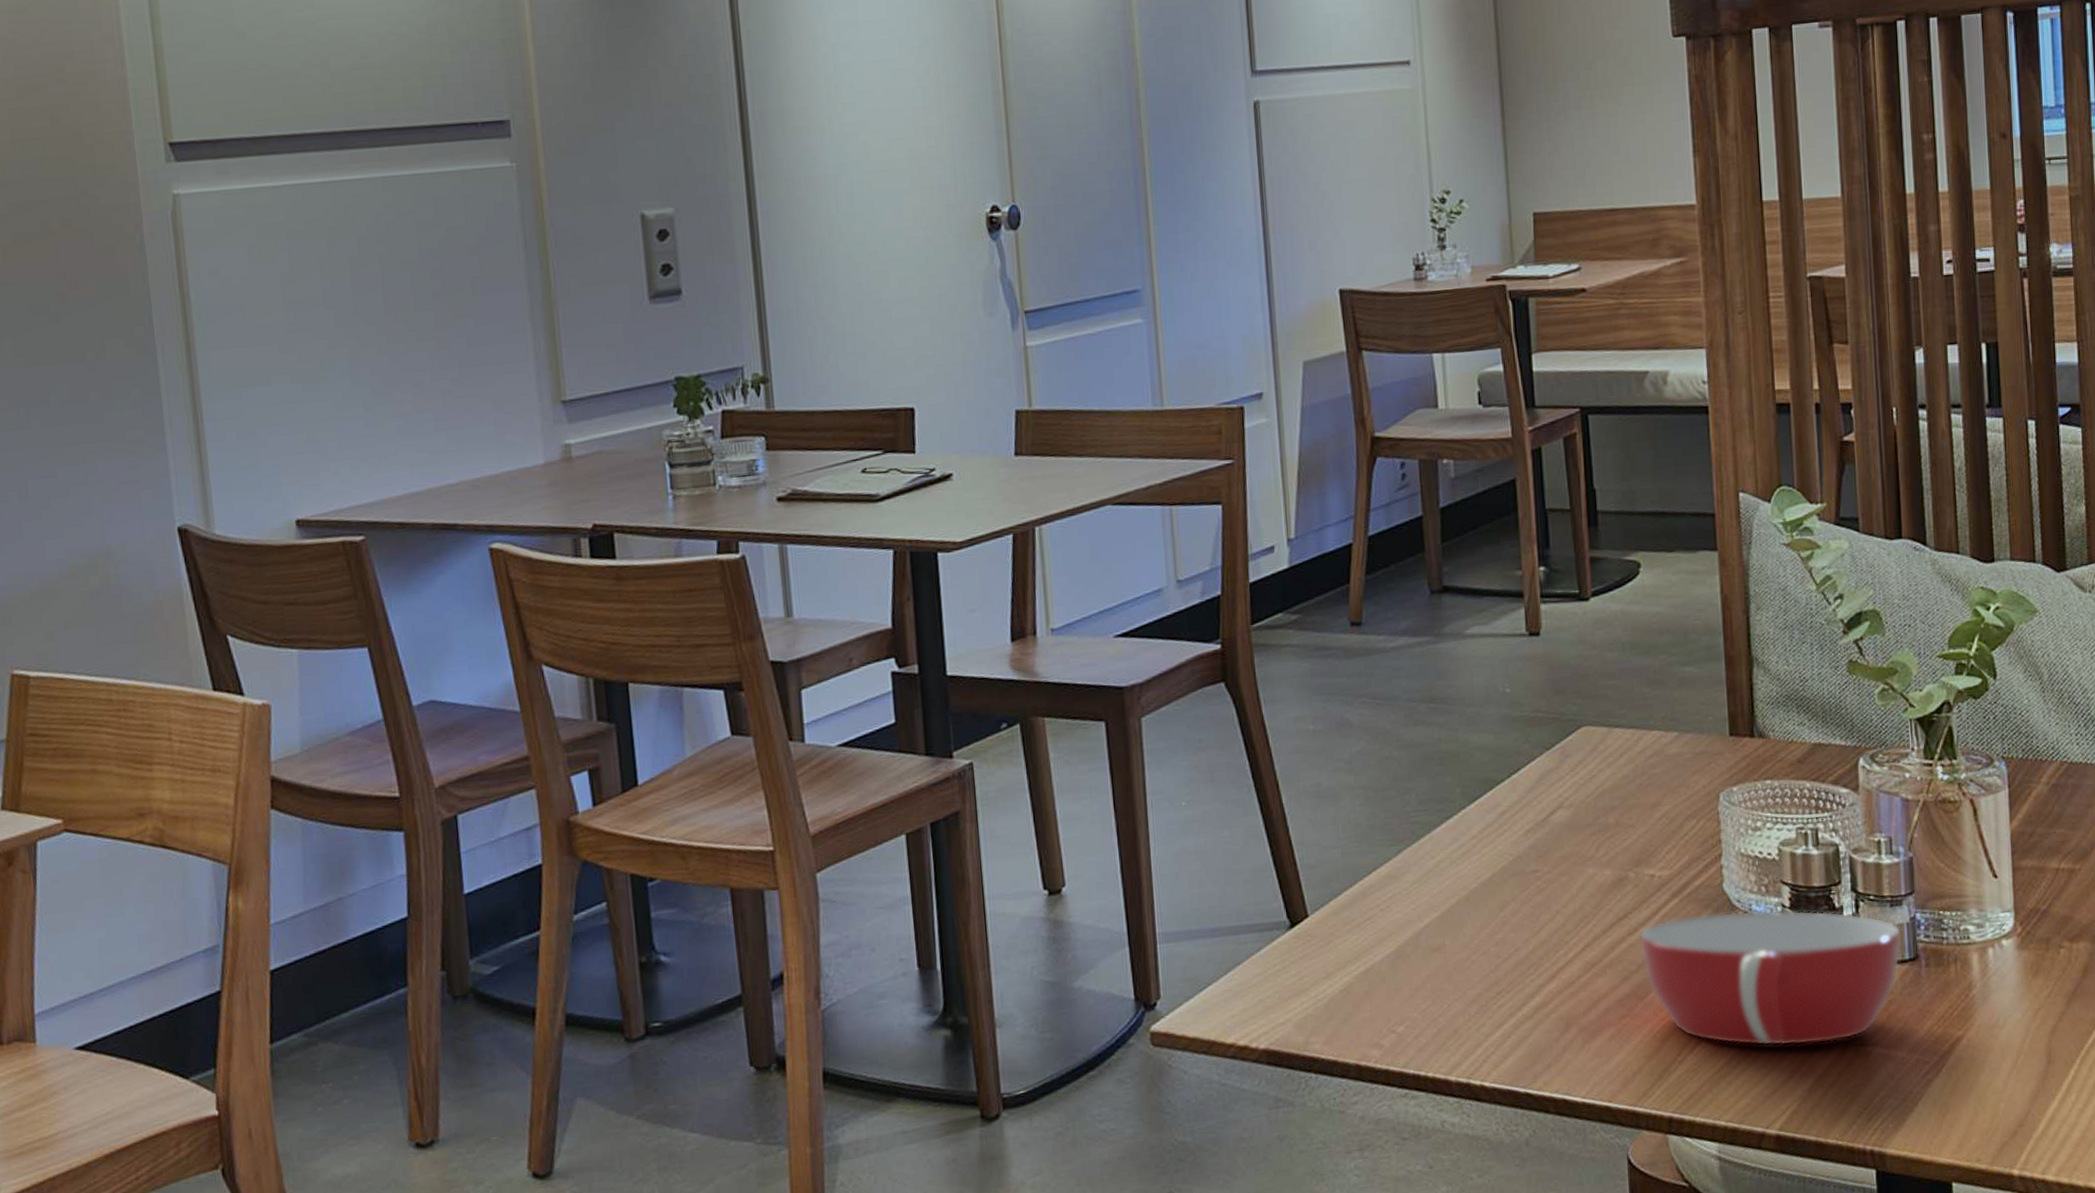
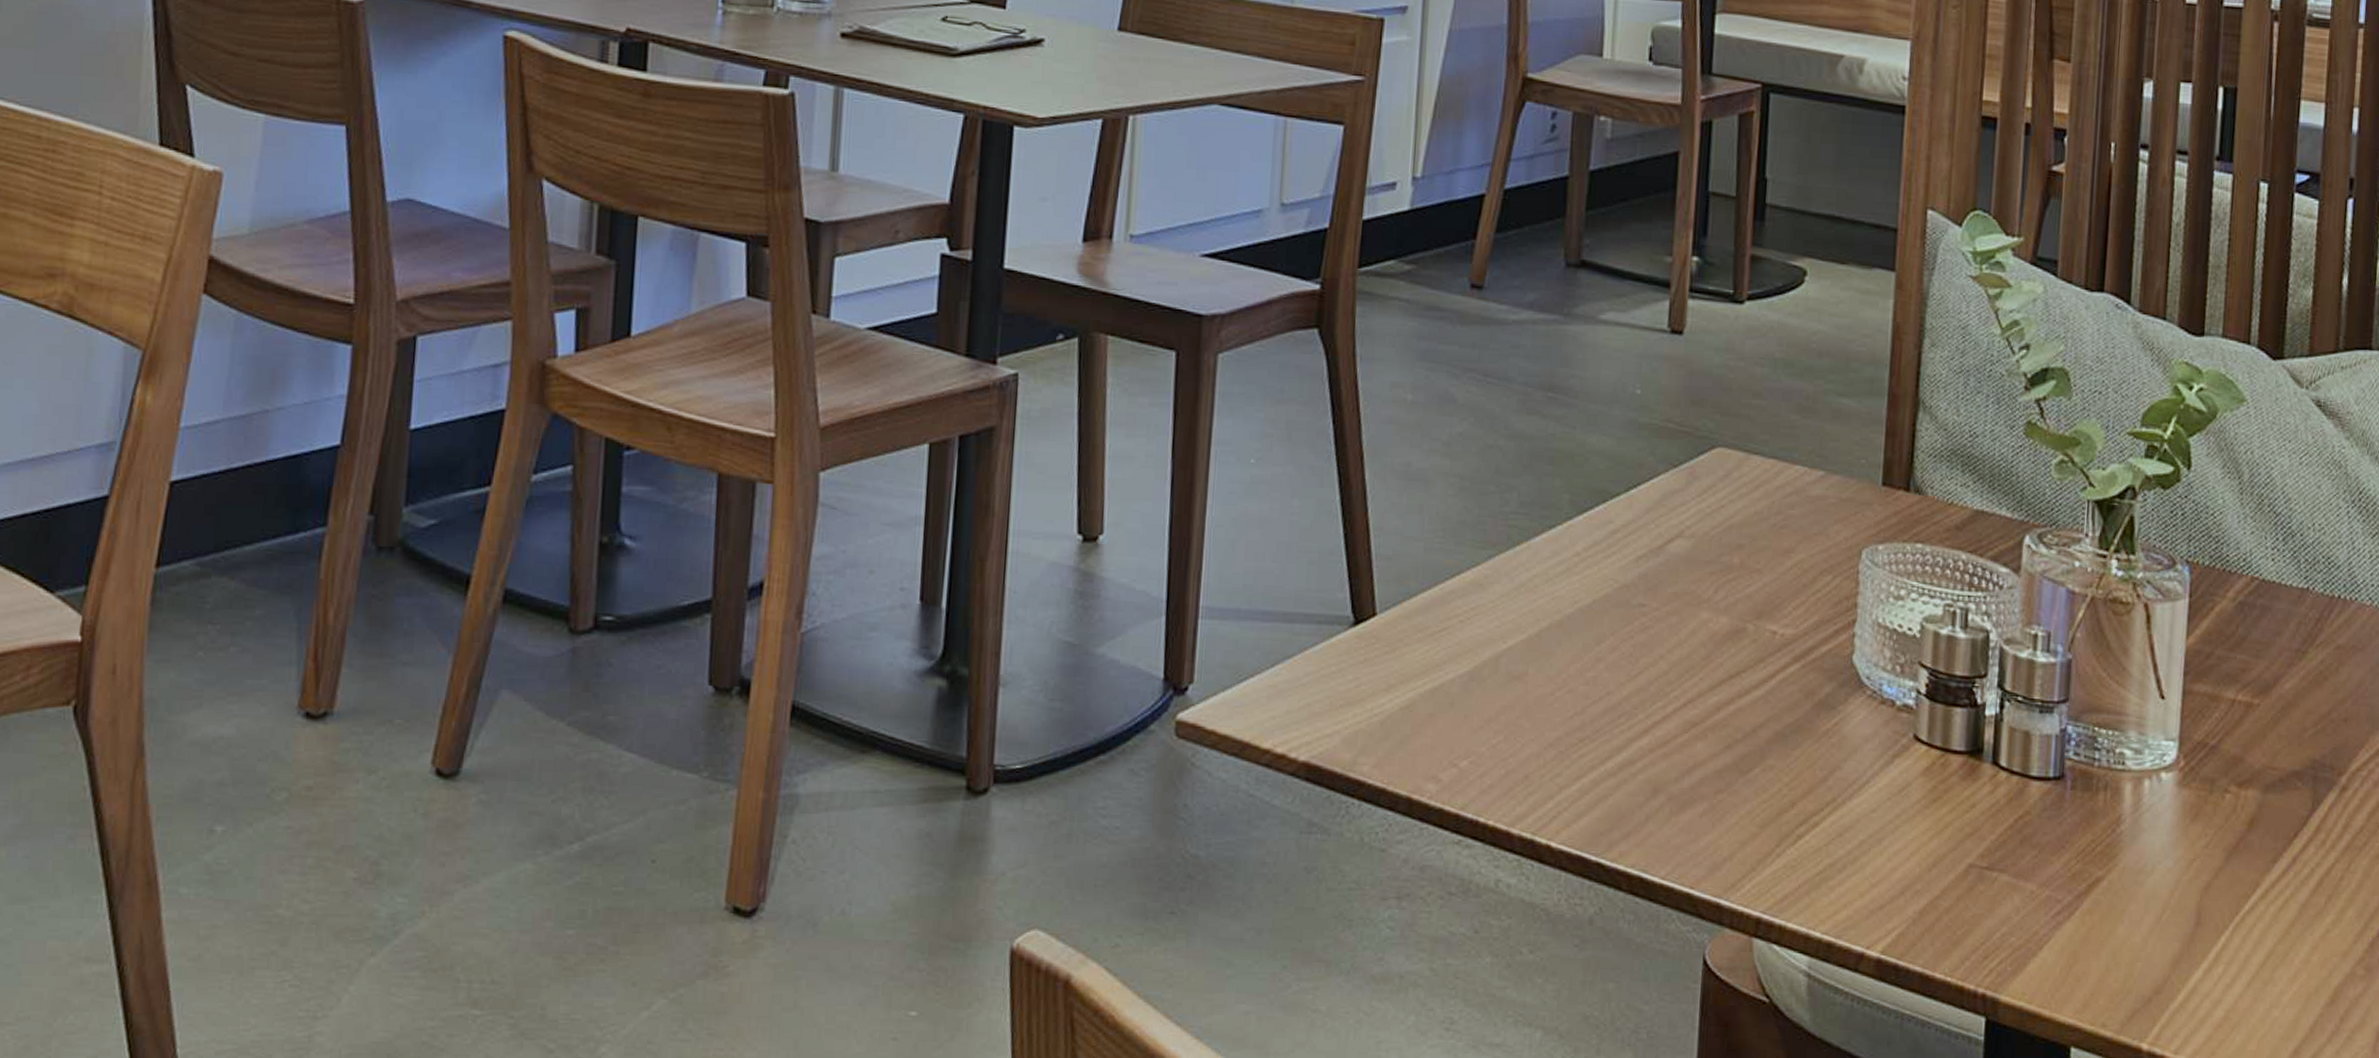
bowl: present [1639,910,1902,1046] -> none [1749,686,2049,860]

